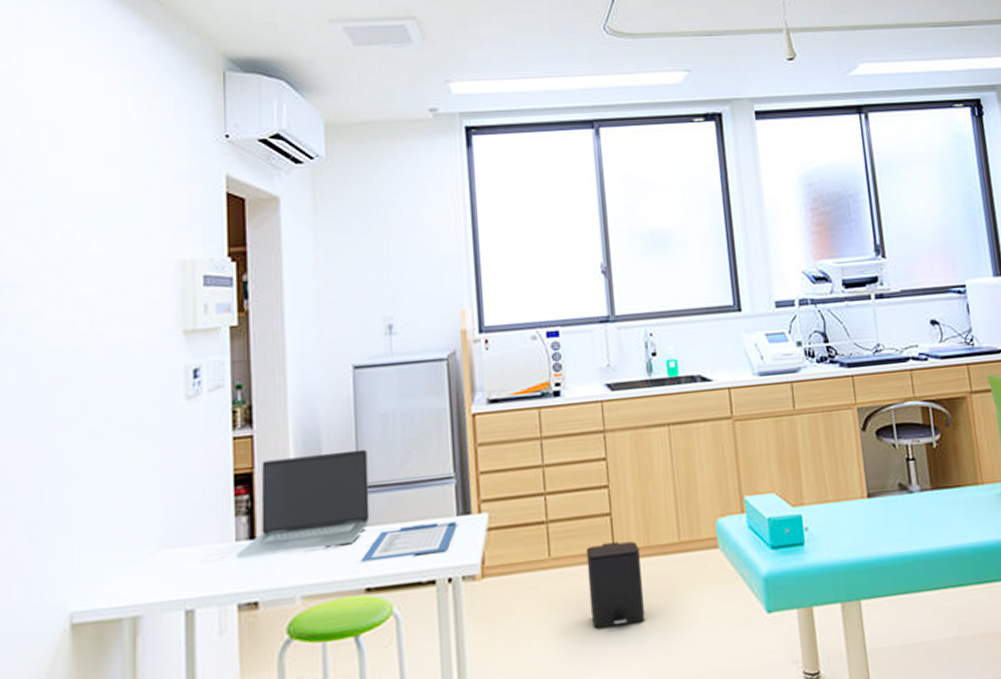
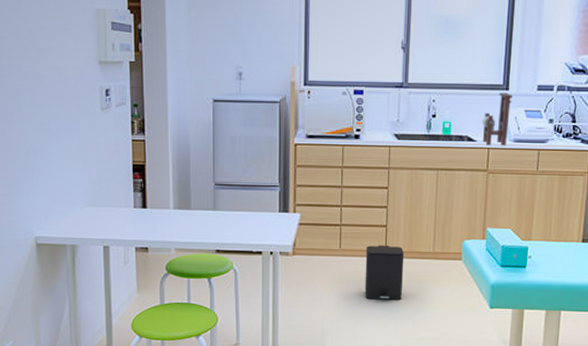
laptop: present [235,449,370,558] -> none [134,158,221,221]
clipboard: present [361,522,457,563] -> none [214,214,278,235]
paper towel holder: none [715,314,751,385] -> present [482,92,512,146]

